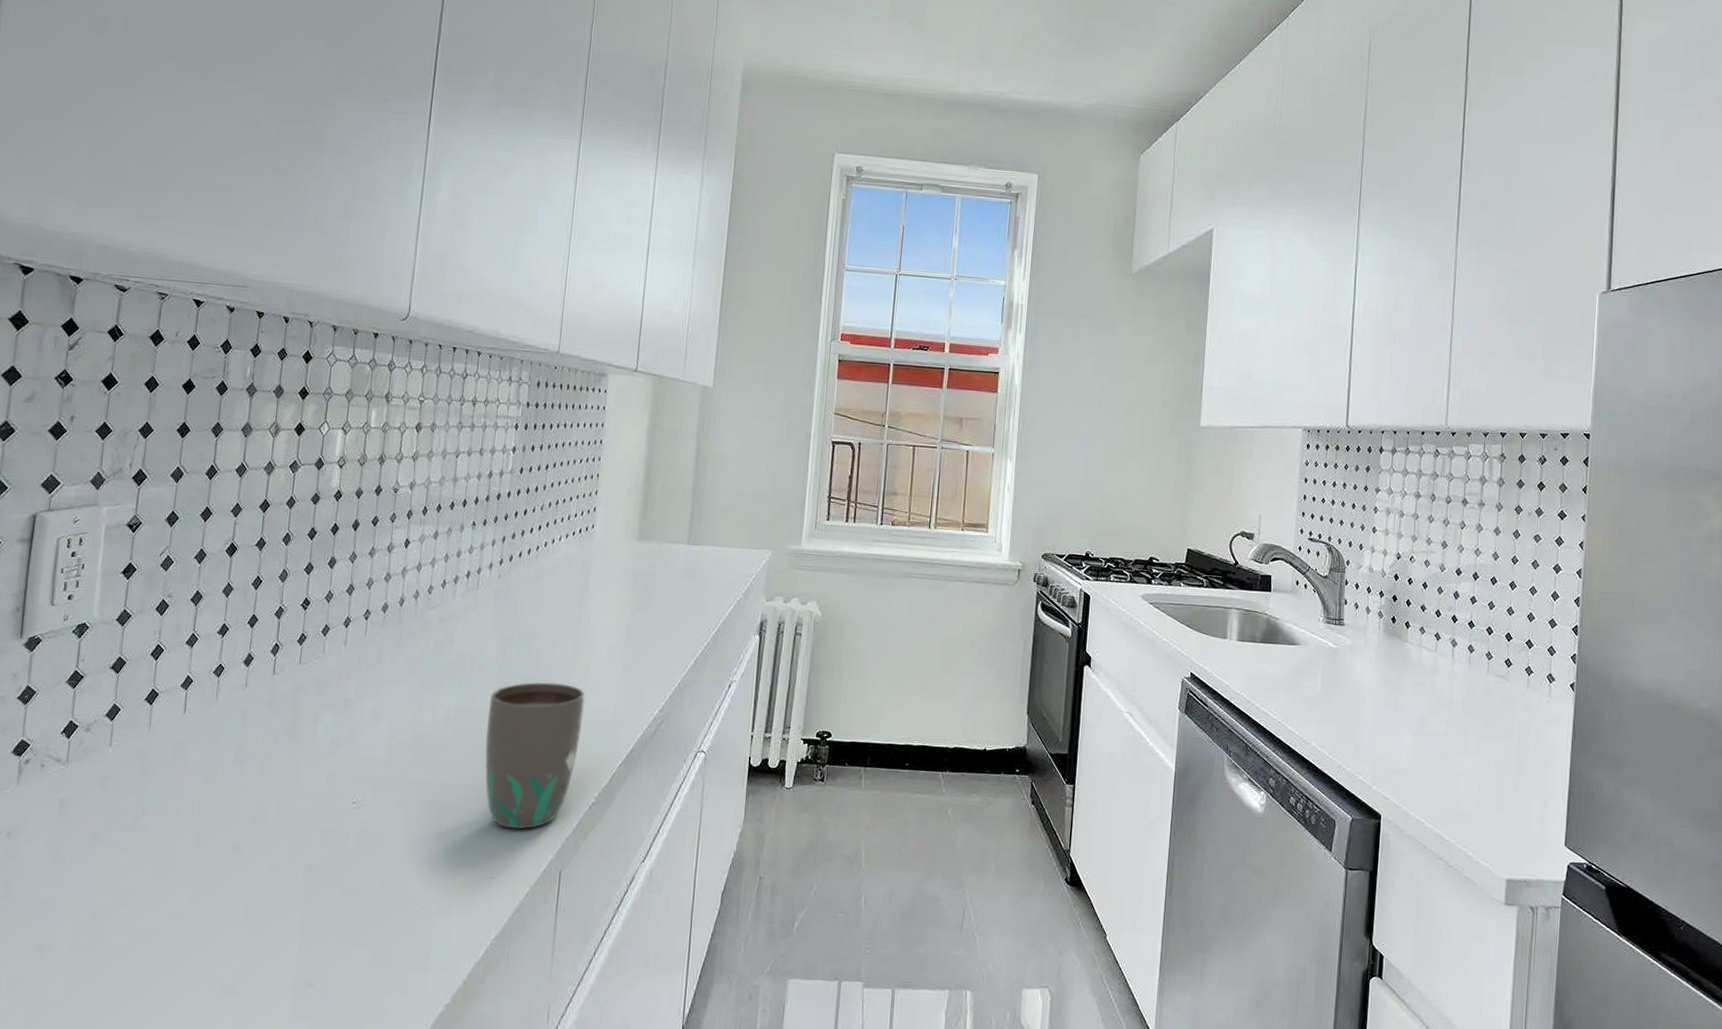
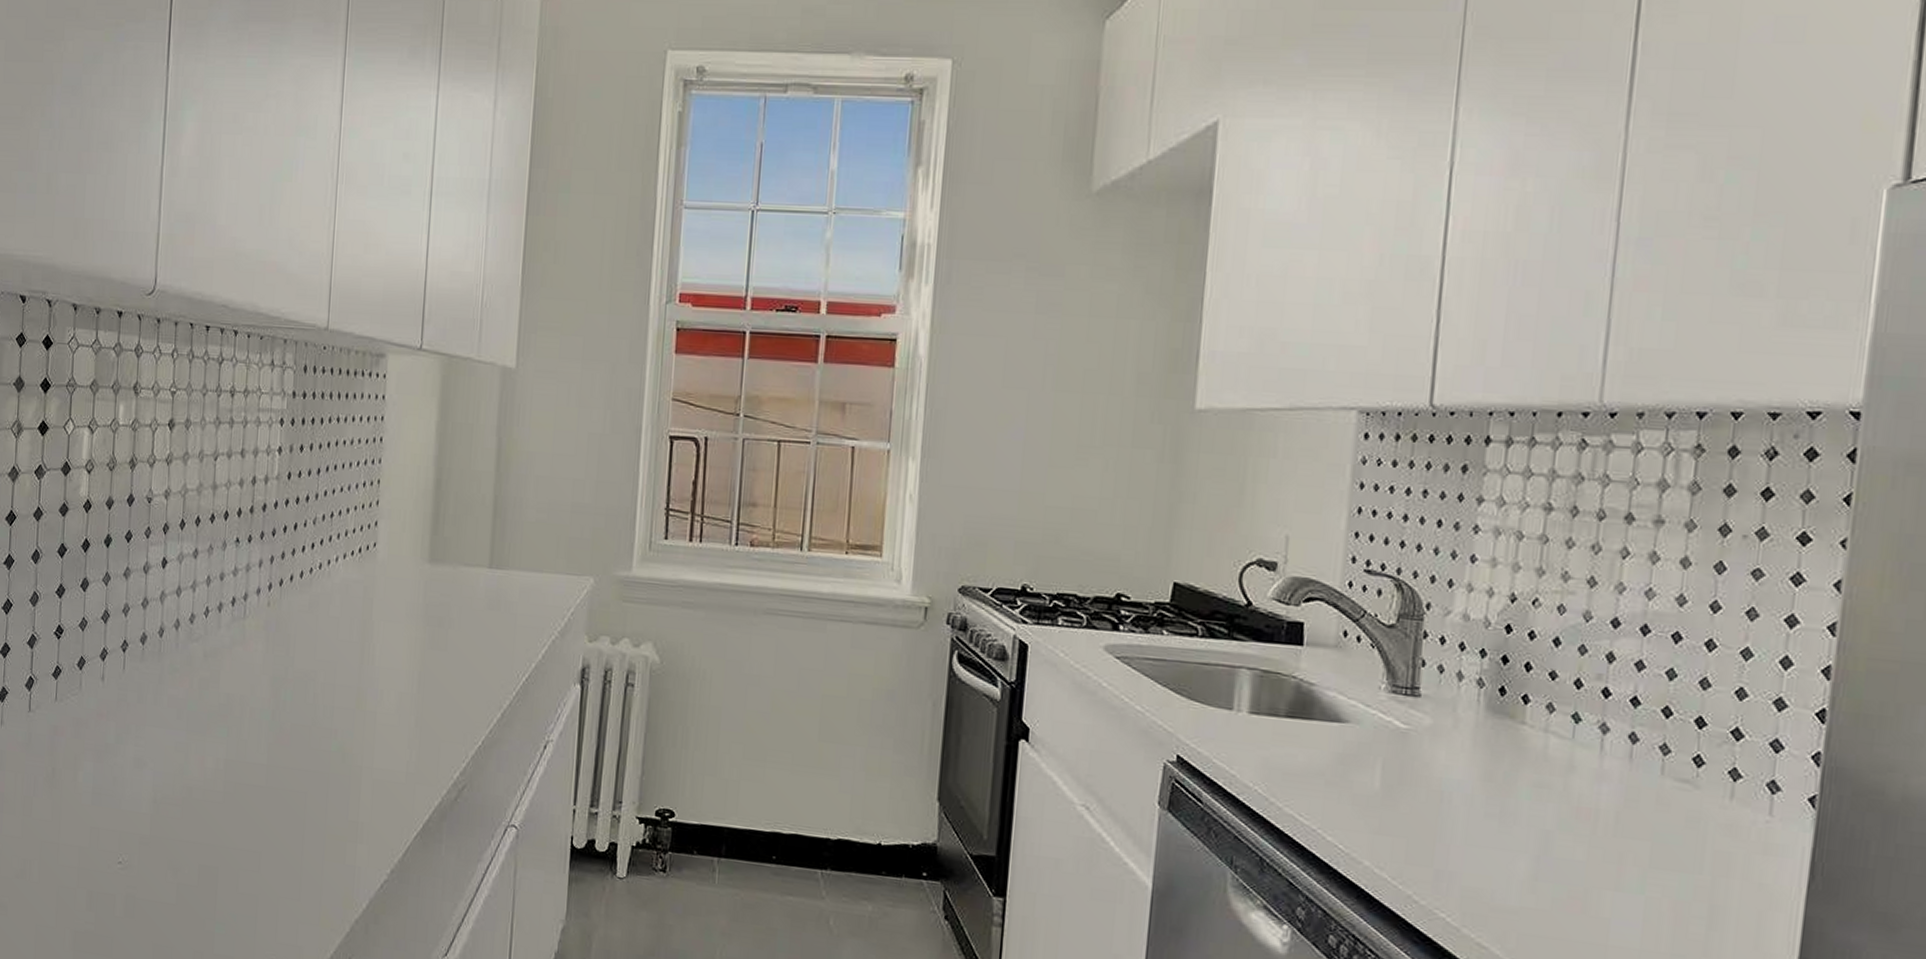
mug: present [484,682,585,829] -> none [260,732,372,906]

